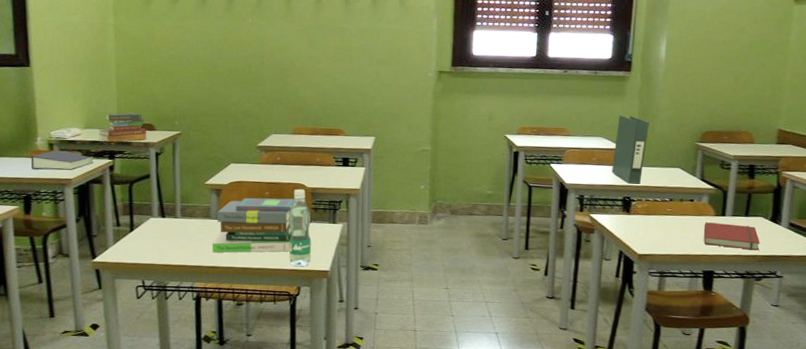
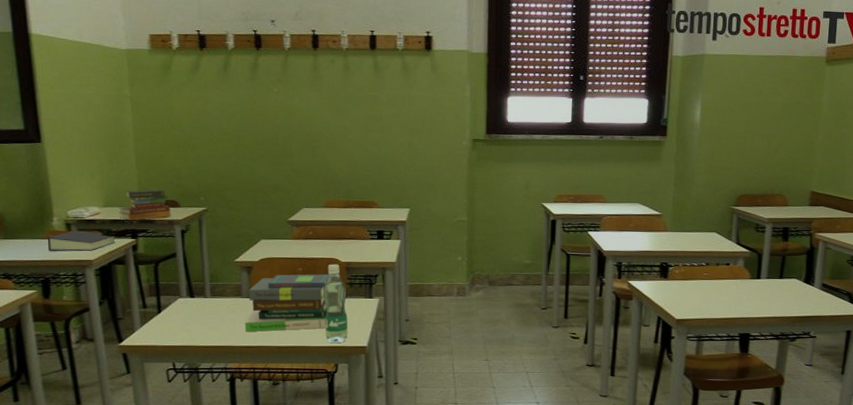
binder: present [611,115,649,184] -> none [649,180,685,250]
book: present [703,222,760,251] -> none [739,285,794,312]

